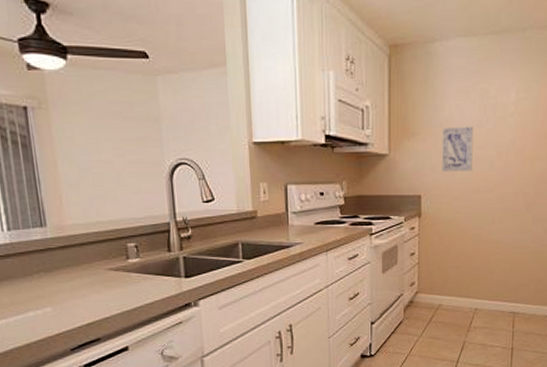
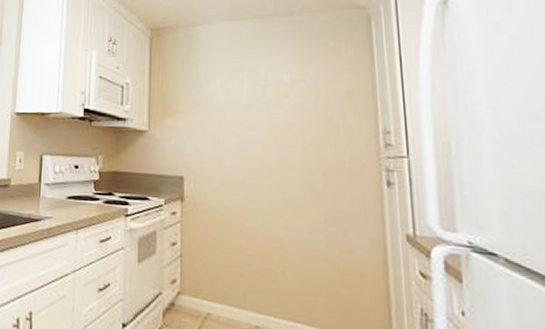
wall art: present [442,126,474,172] -> none [207,105,243,154]

